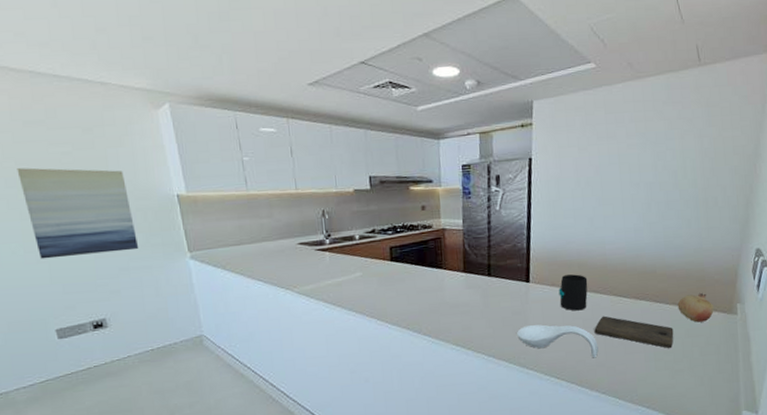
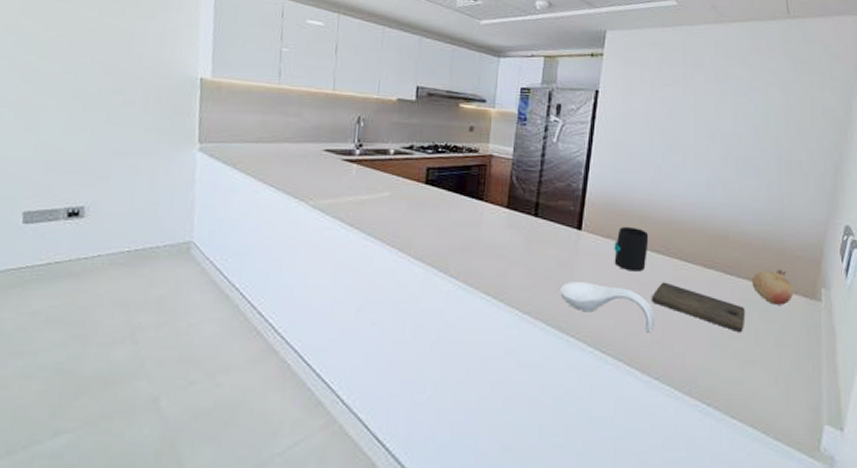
wall art: present [17,167,139,259] -> none [29,27,148,133]

